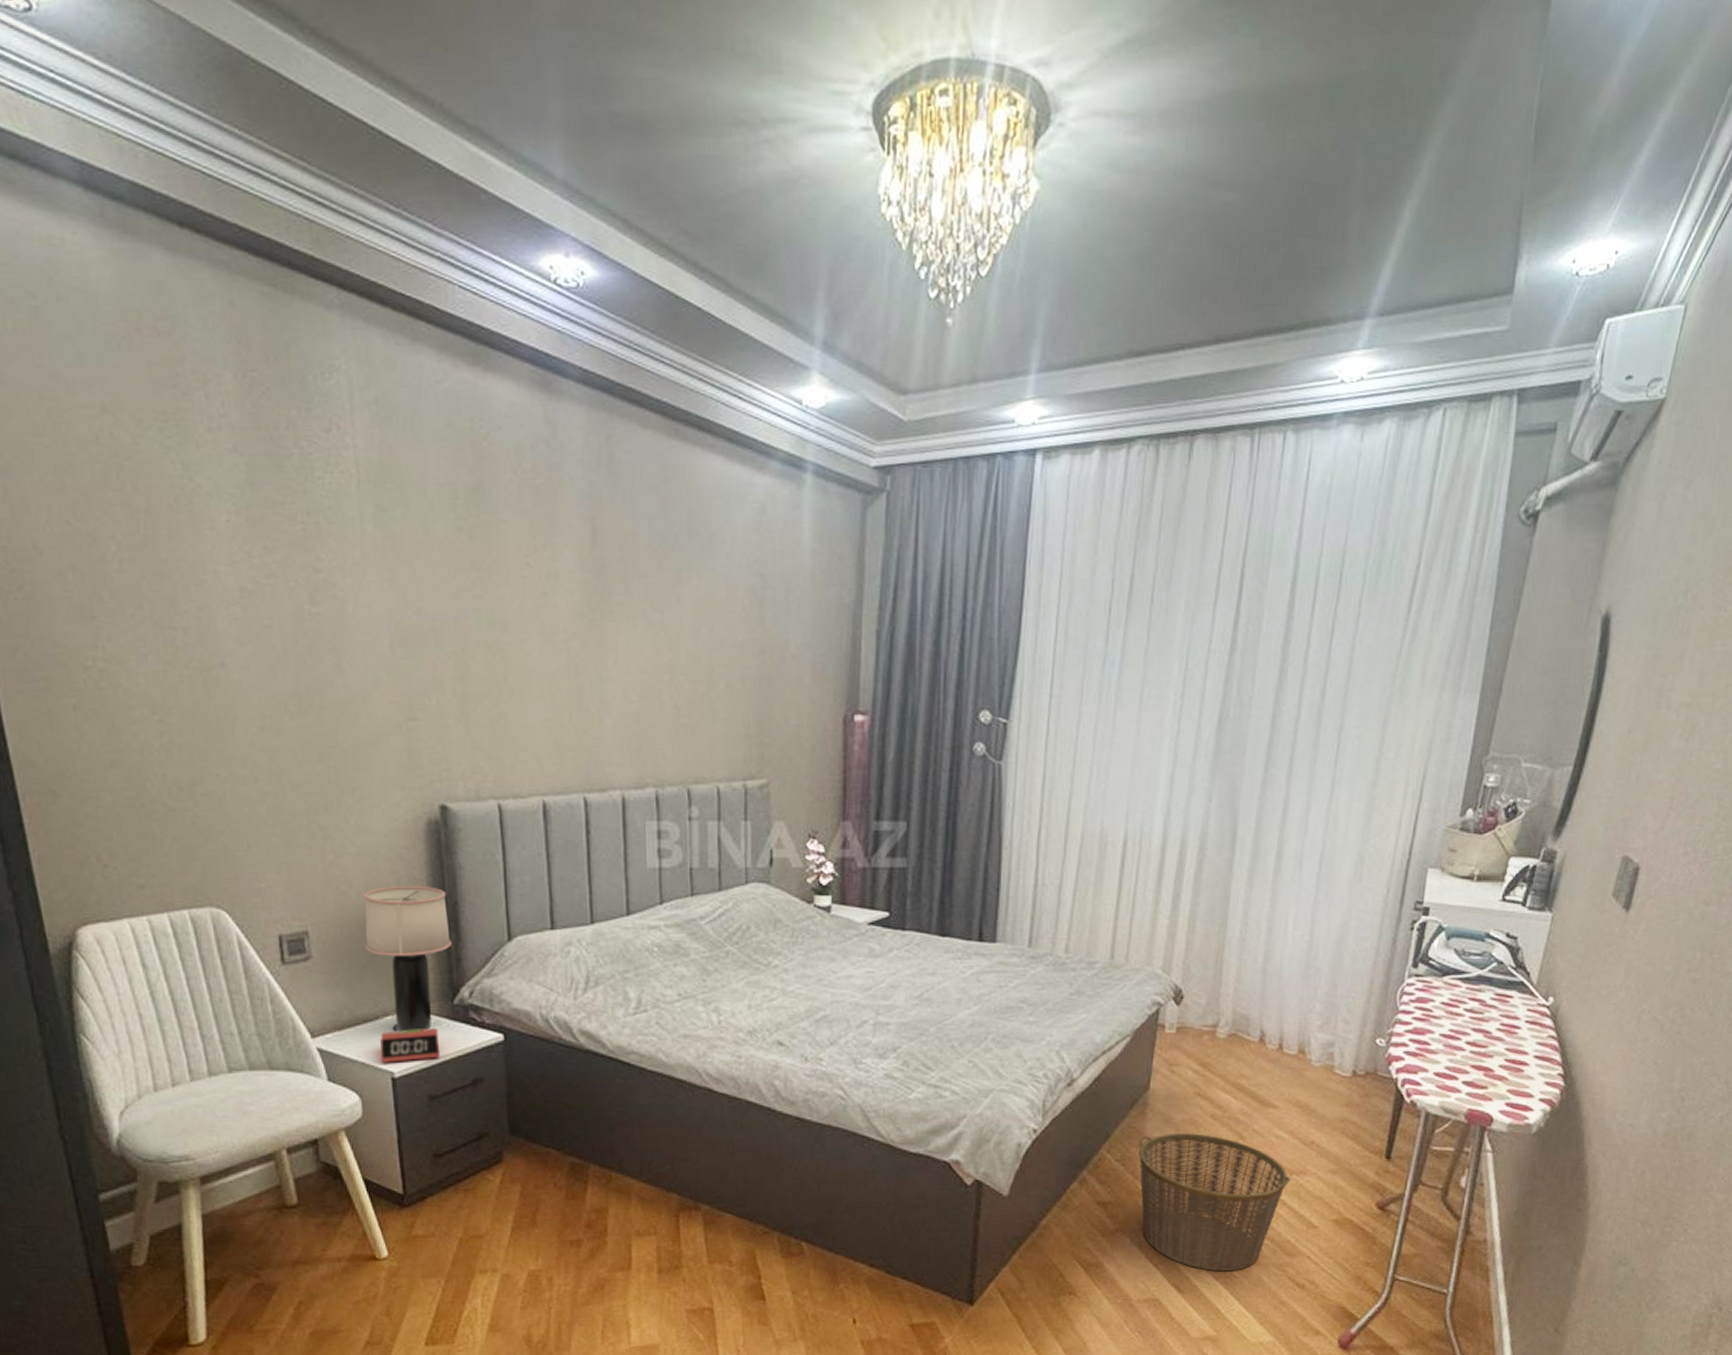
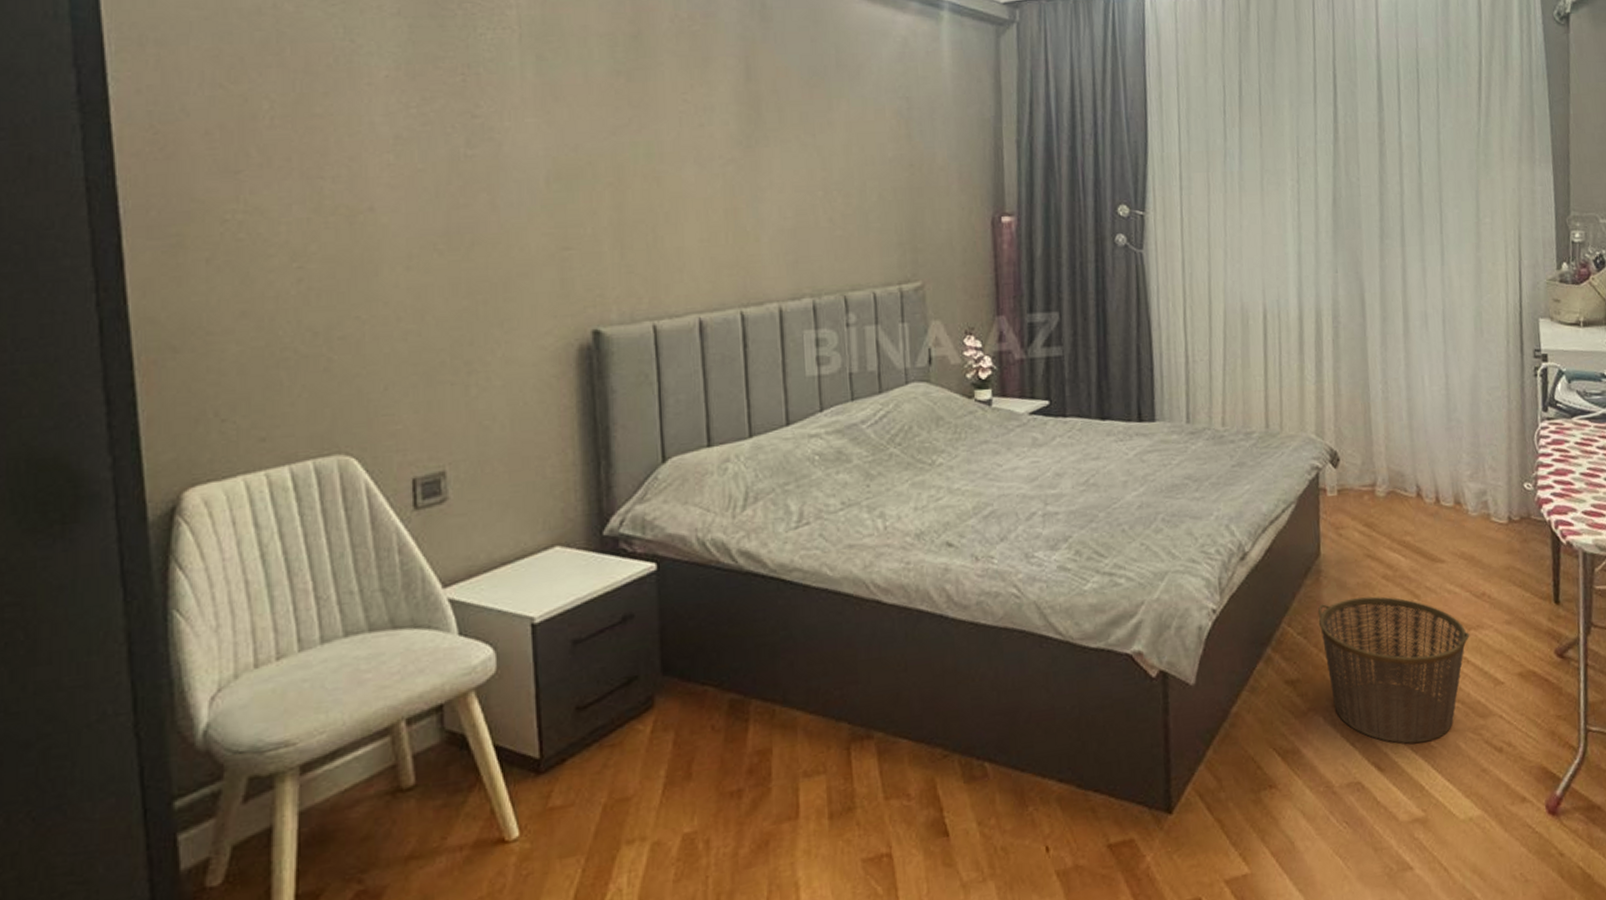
table lamp: present [364,886,453,1032] -> none [507,413,603,572]
alarm clock: present [380,1028,441,1063] -> none [520,564,587,608]

